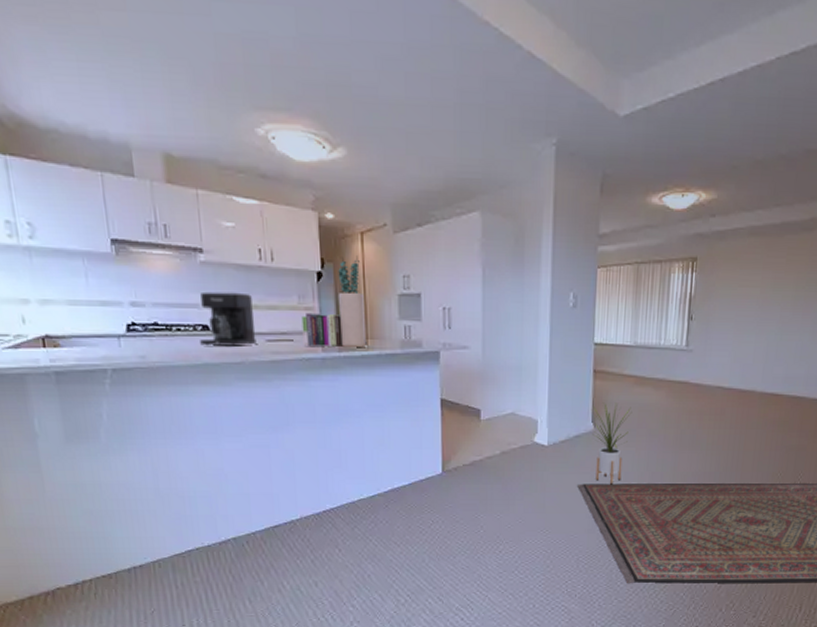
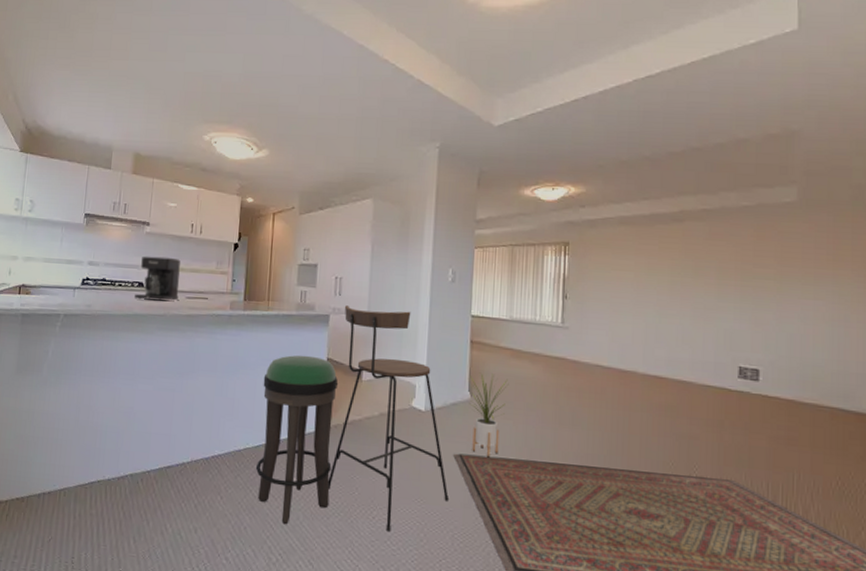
books: present [301,312,367,347] -> none [215,276,268,306]
vase: present [338,256,366,348] -> none [246,231,270,308]
bar stool: none [371,397,455,568] -> present [255,355,339,525]
bar stool: none [451,340,574,562] -> present [327,305,450,531]

